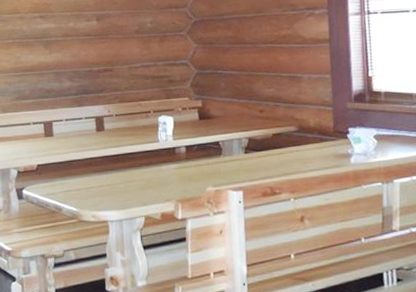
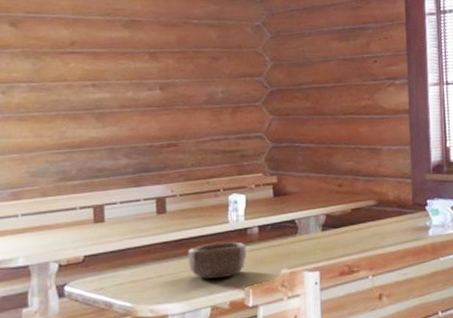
wooden bowl: none [123,159,175,192] -> present [187,241,246,280]

